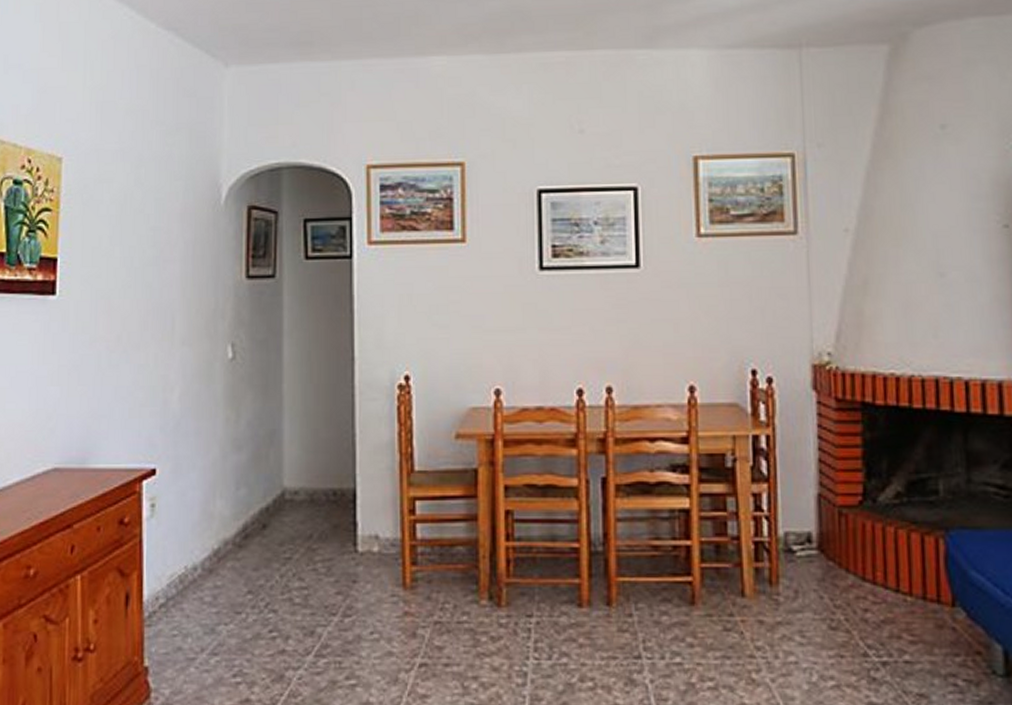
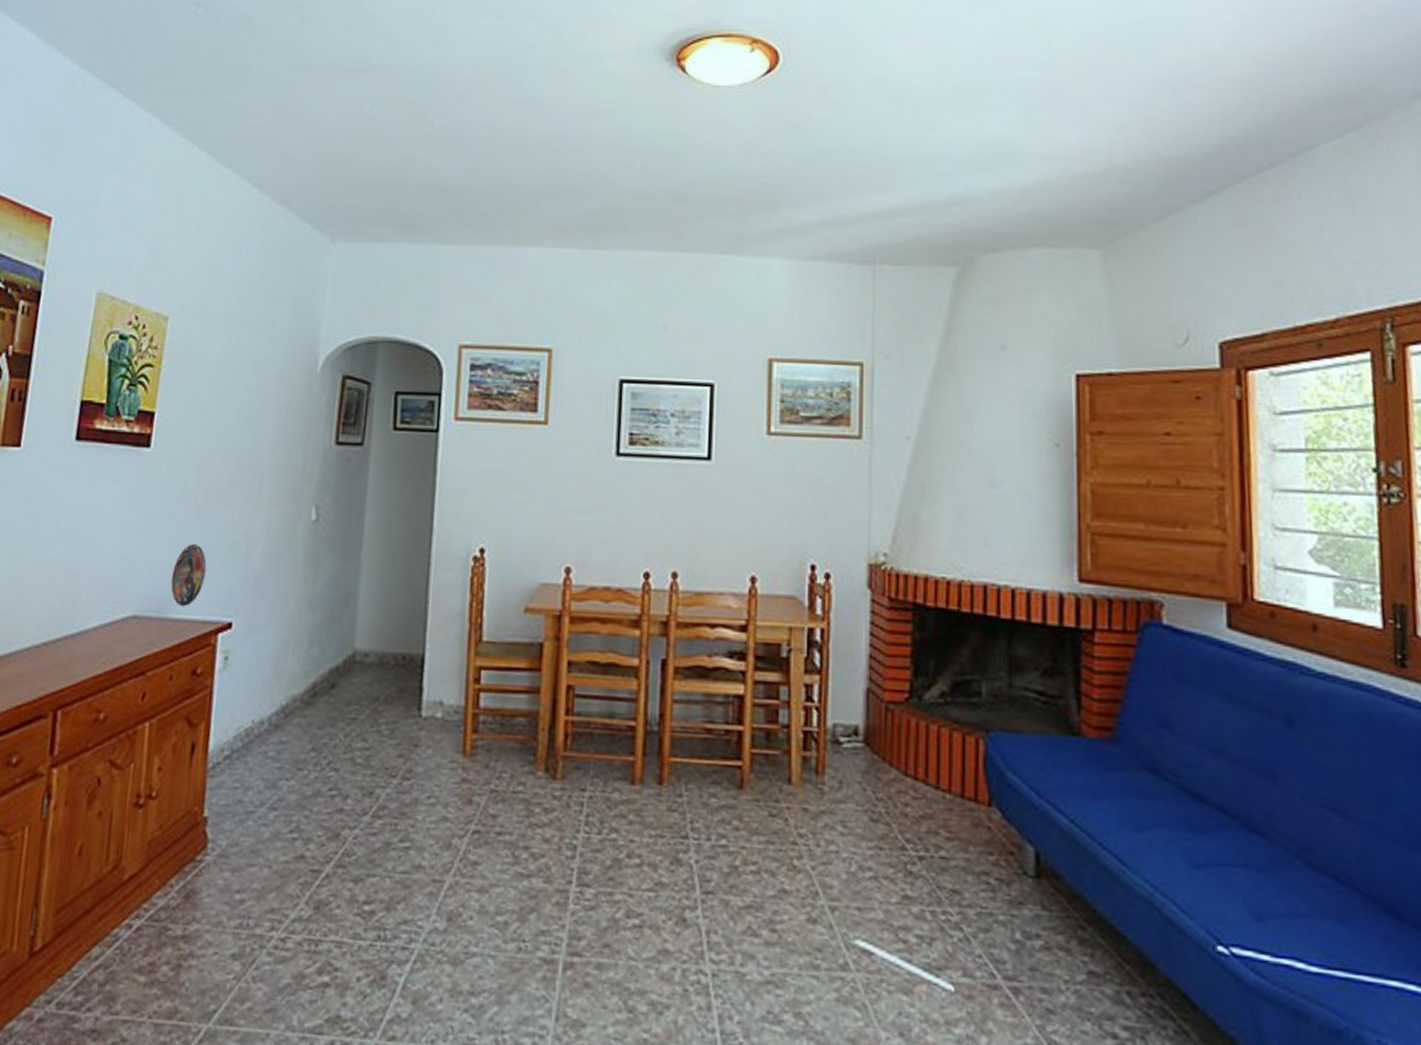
decorative plate: none [89,390,125,456] -> present [171,543,207,607]

